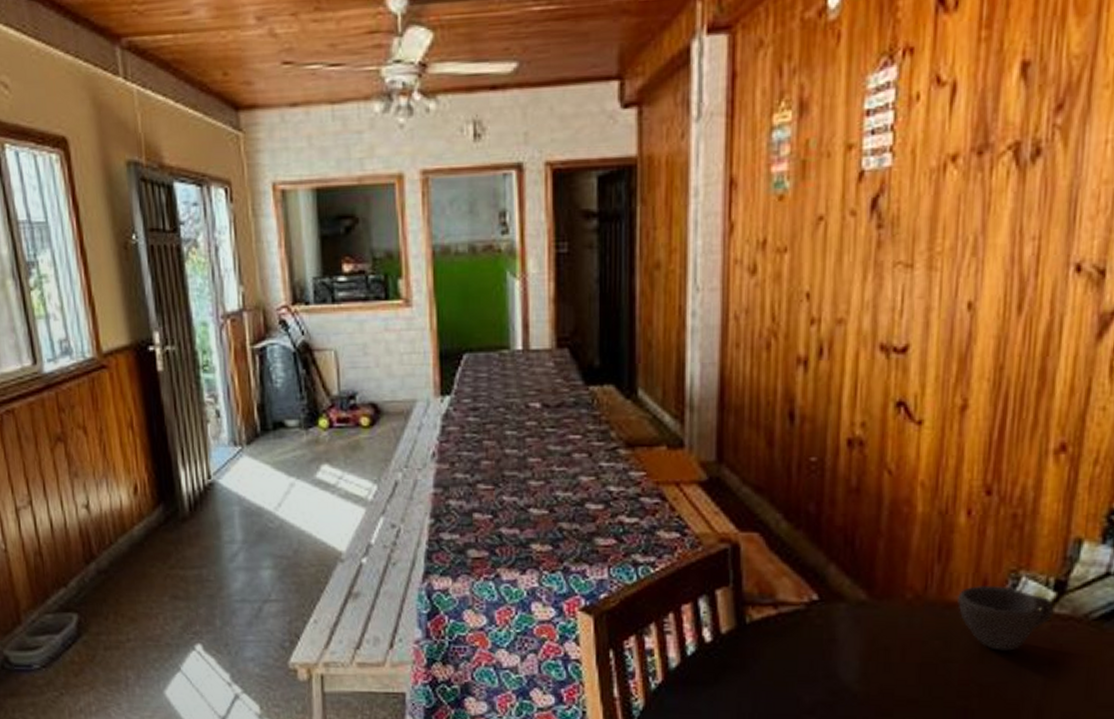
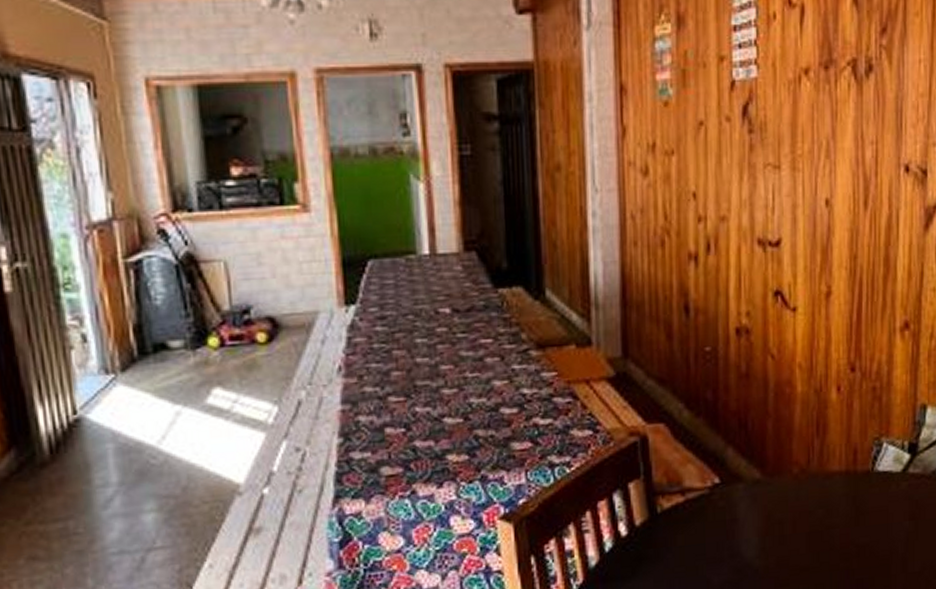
cup: present [956,585,1054,651] -> none [834,452,910,512]

